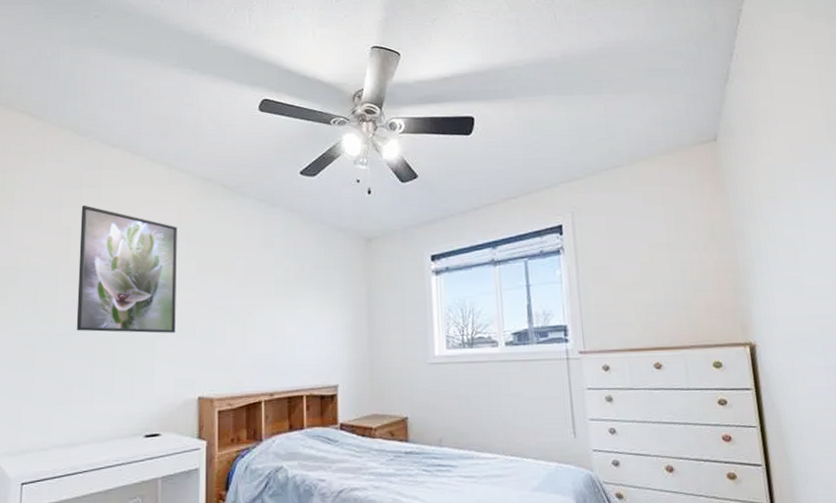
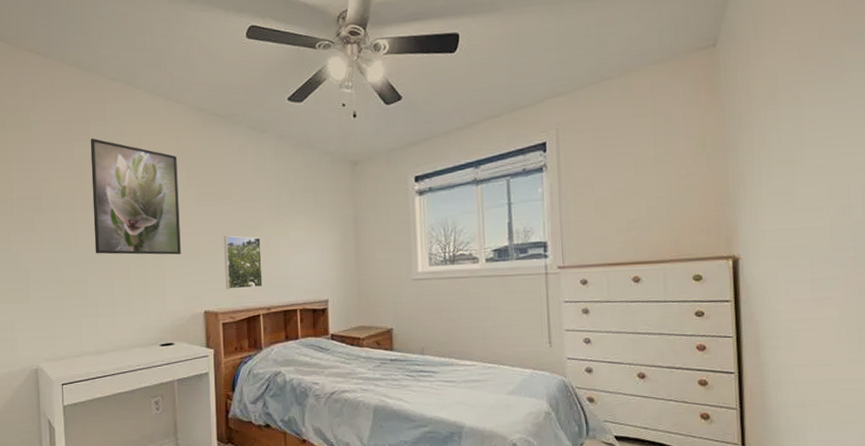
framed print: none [224,313,266,373] -> present [223,236,263,289]

